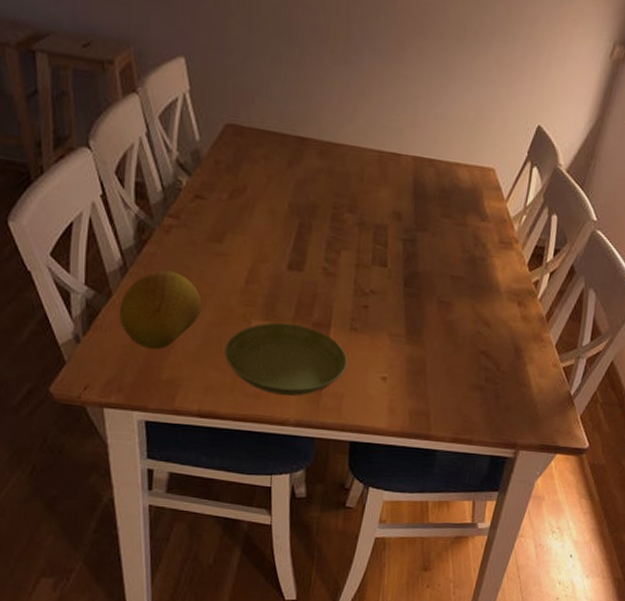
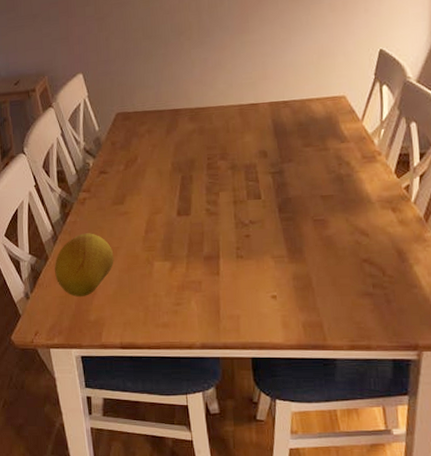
saucer: present [225,322,348,396] -> none [135,260,239,322]

